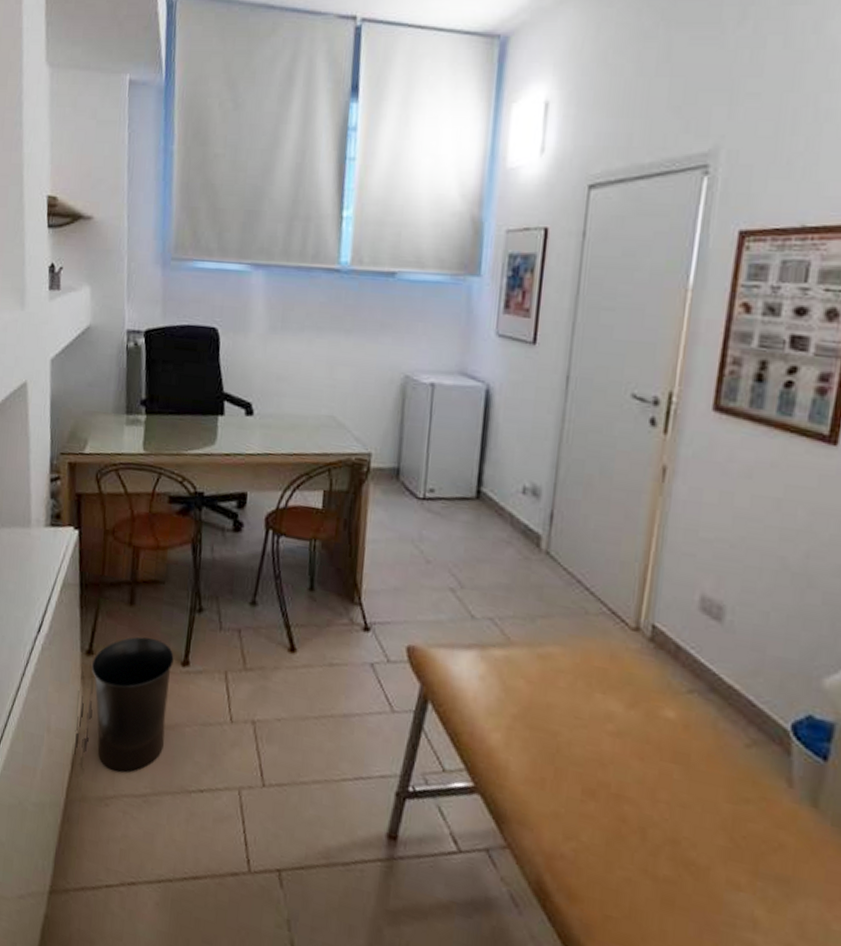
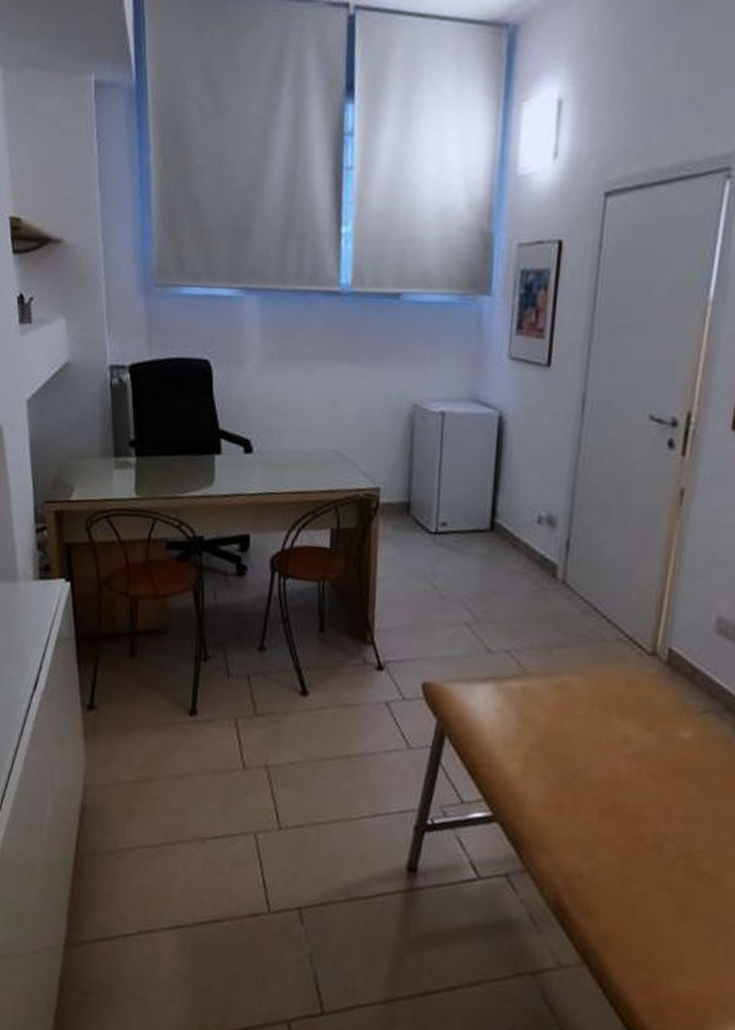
waste bin: present [91,636,174,773] -> none [93,688,181,825]

